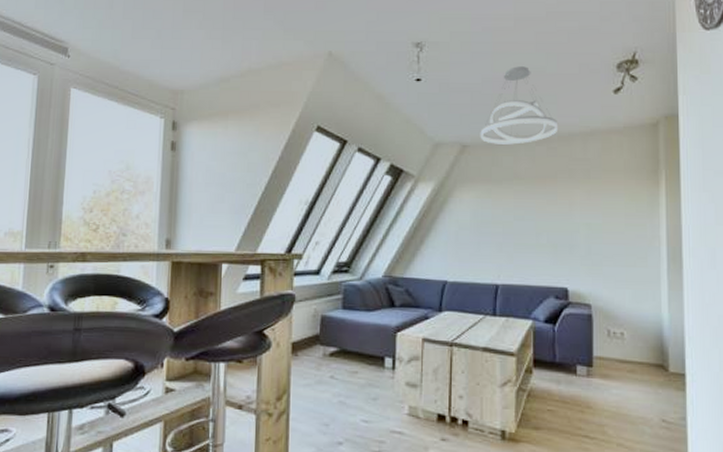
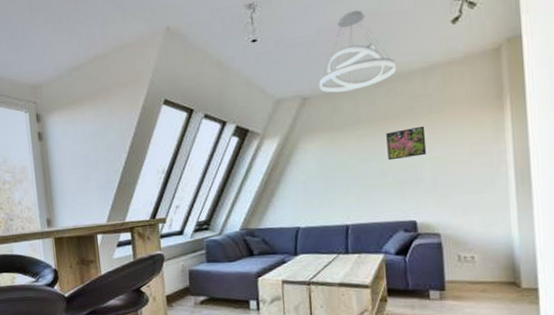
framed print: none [544,190,583,222] -> present [386,125,427,161]

